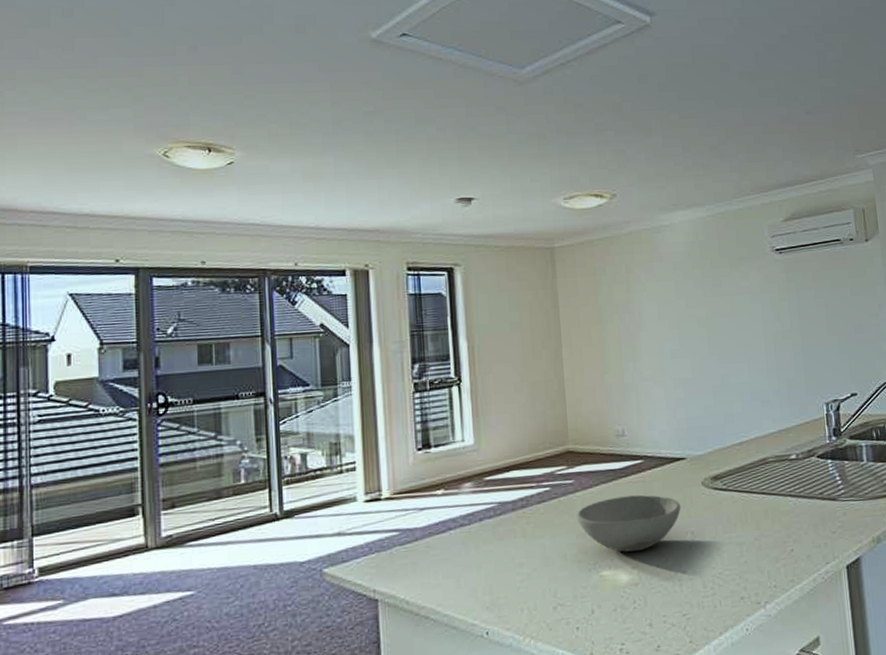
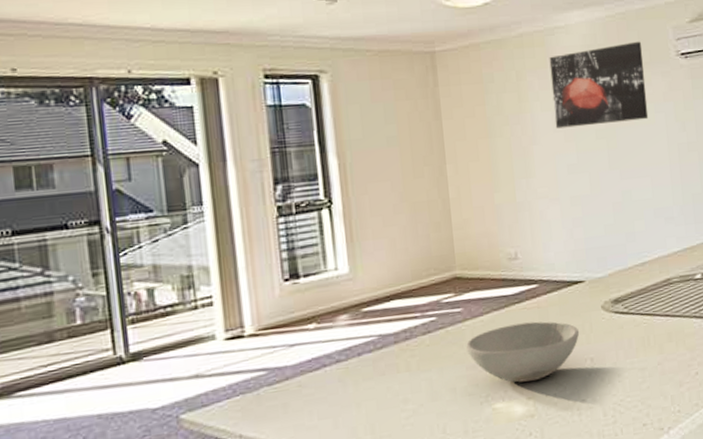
wall art: none [655,238,746,317] -> present [549,41,649,129]

